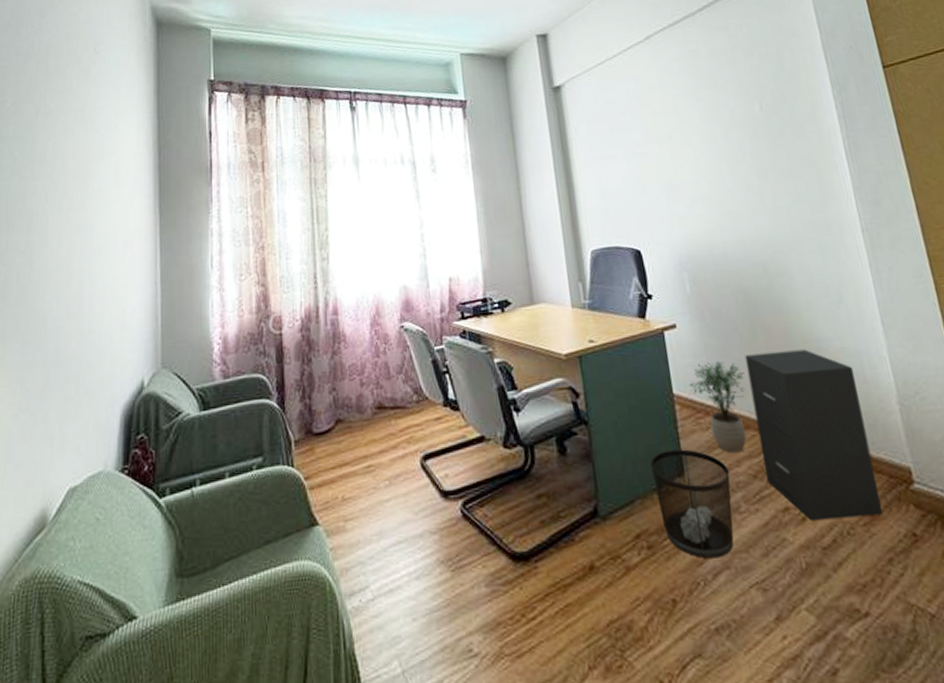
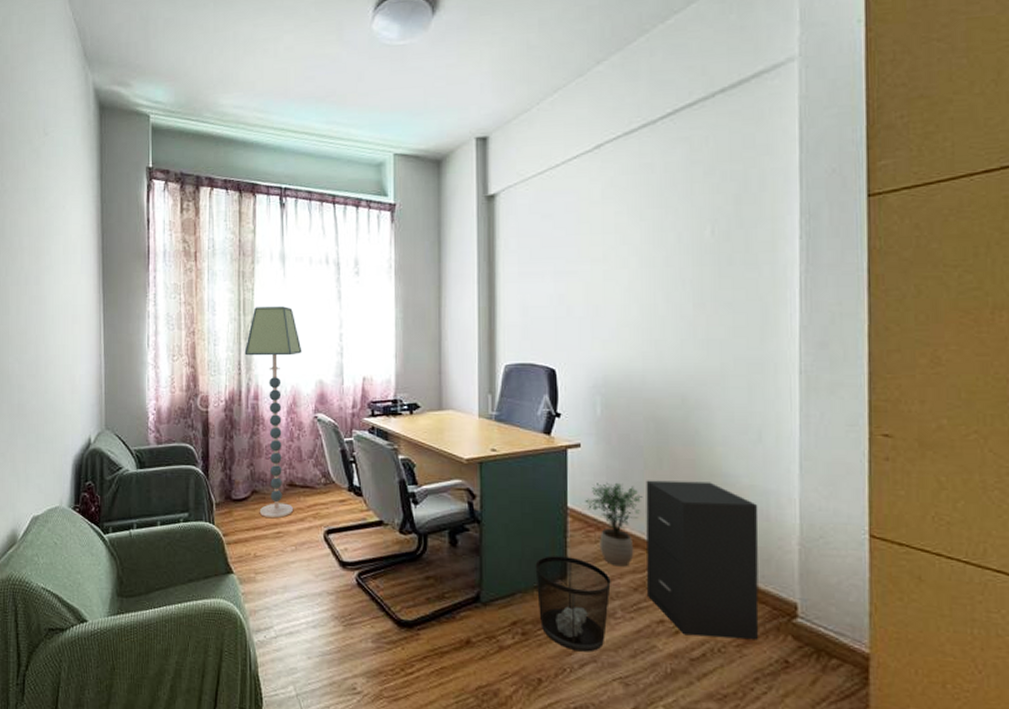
floor lamp: none [320,211,385,451] -> present [244,306,302,519]

